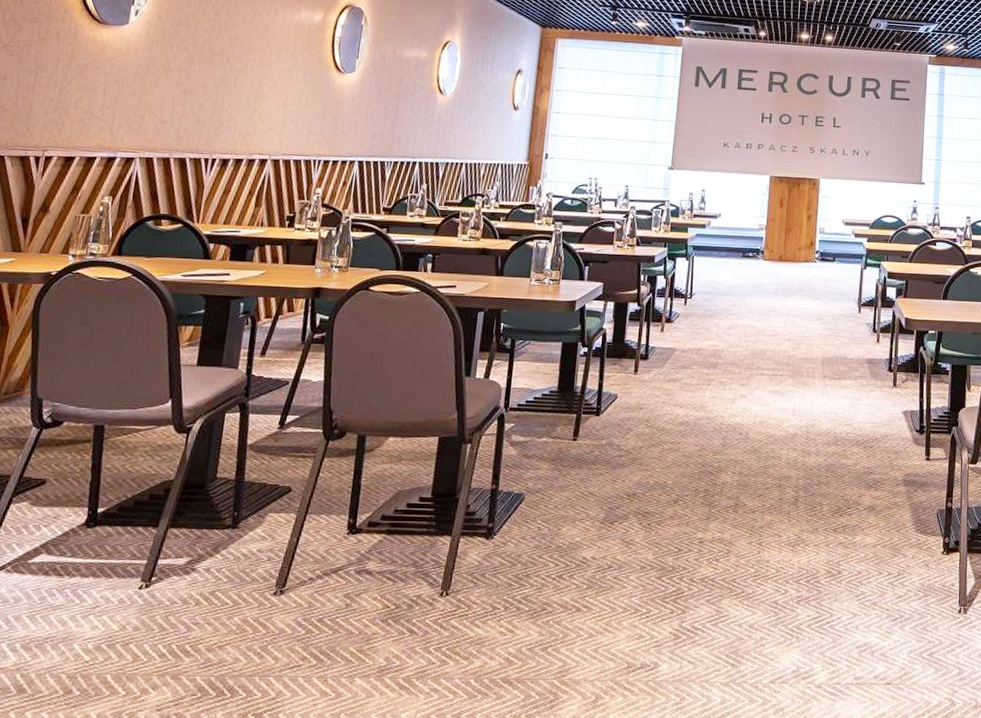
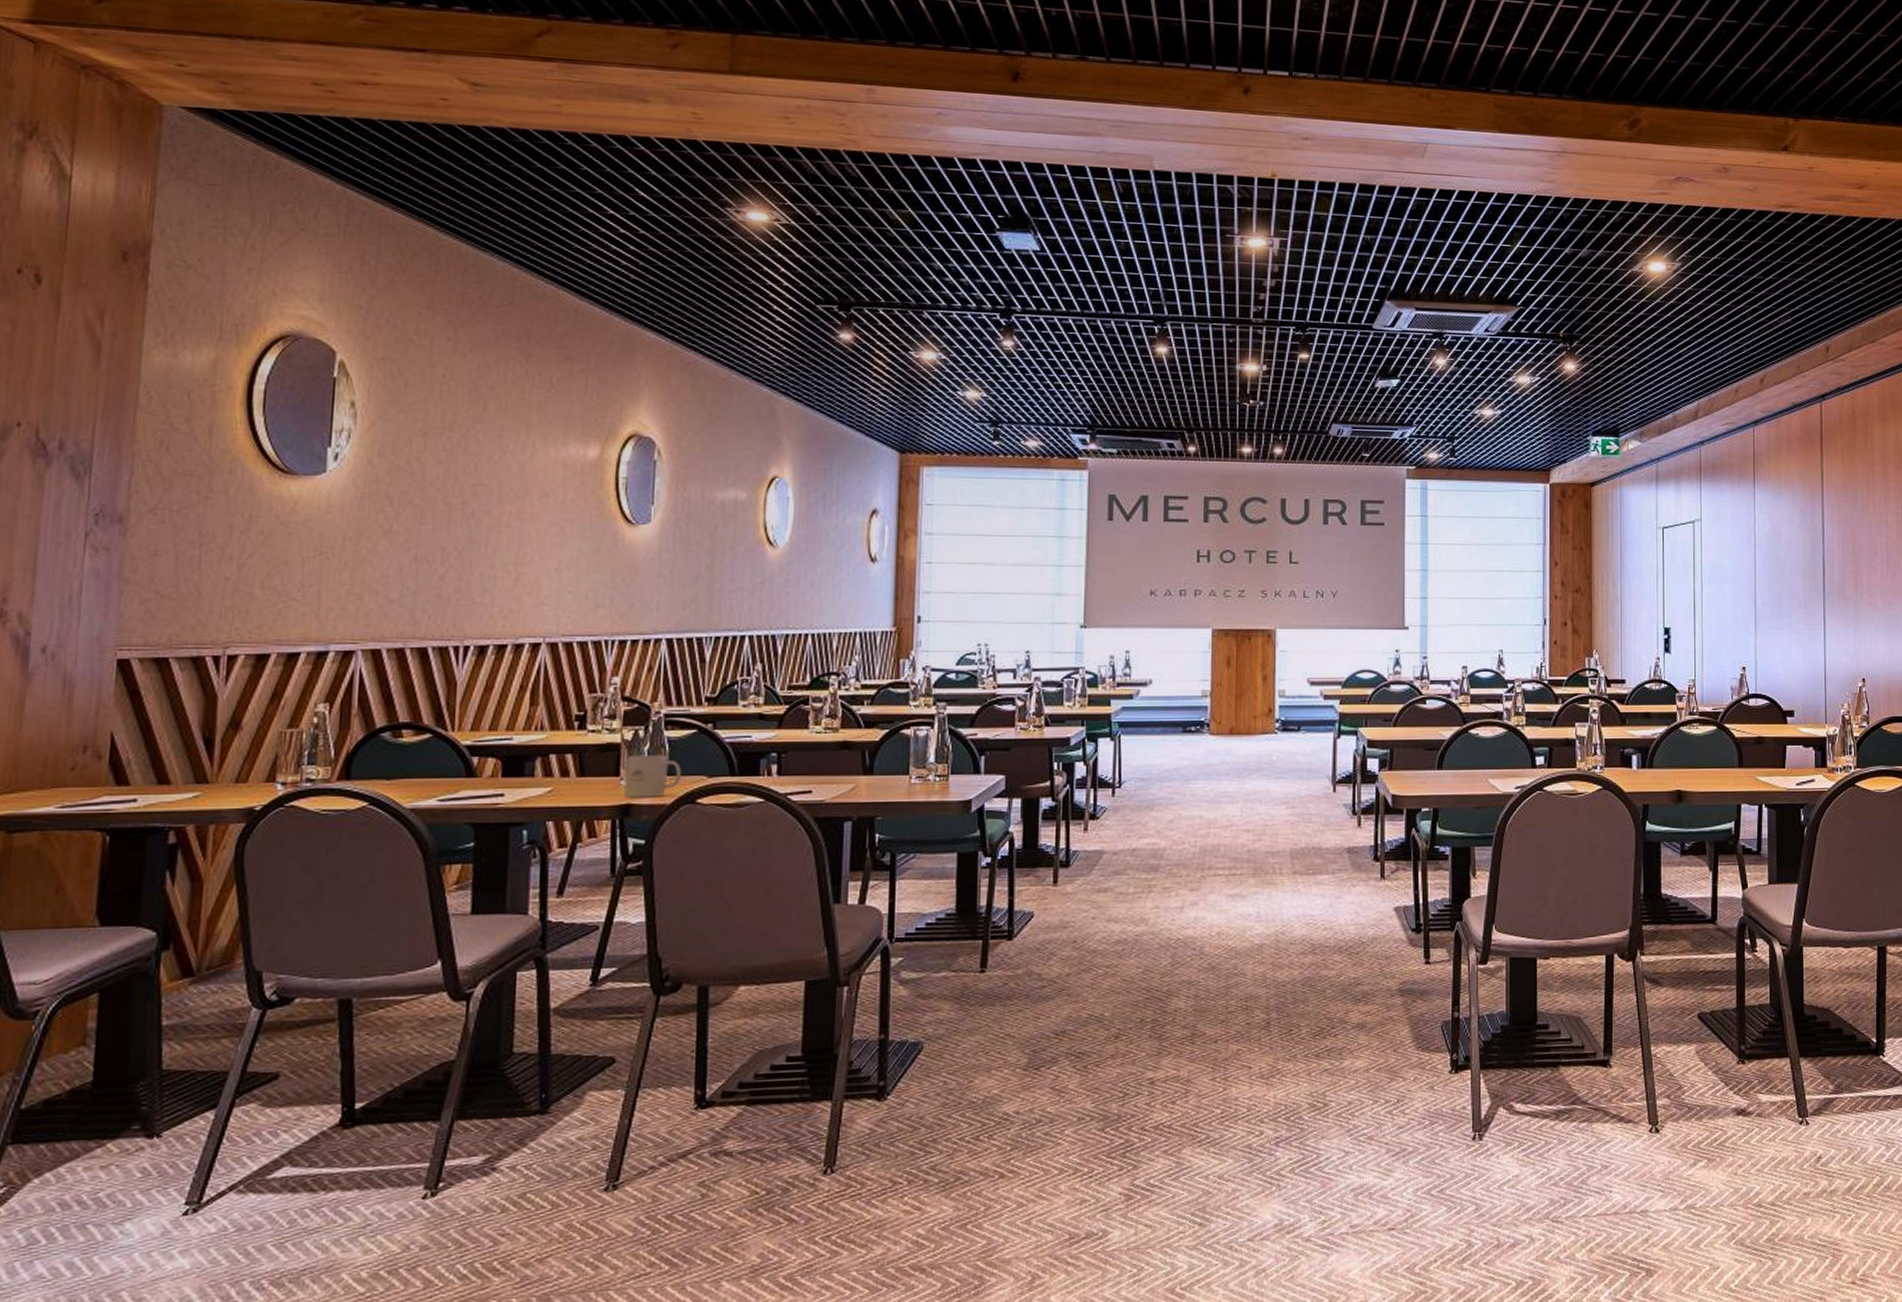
mug: none [317,249,361,283] -> present [623,754,682,798]

